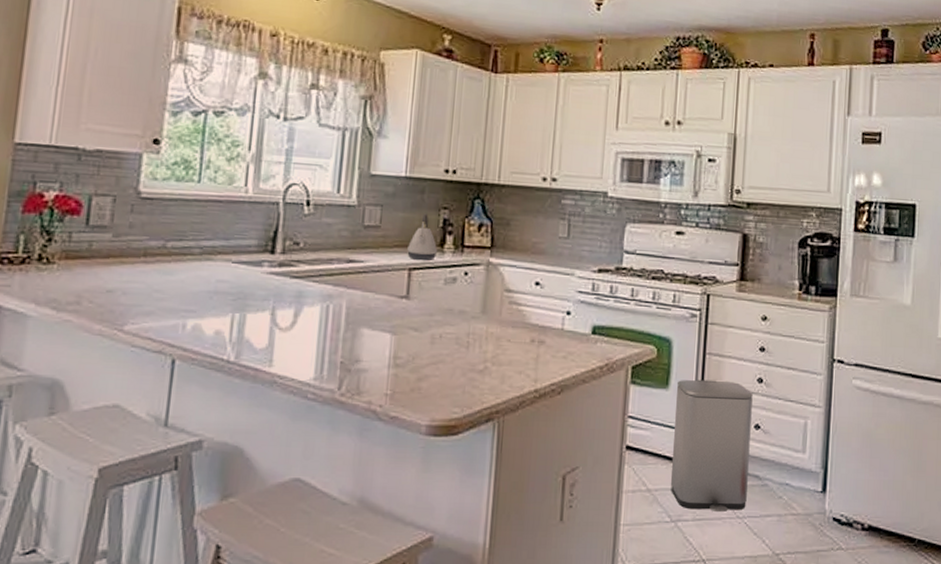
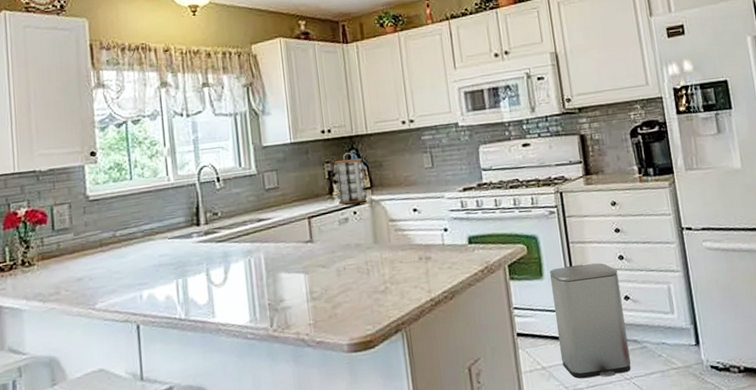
kettle: present [407,212,438,260] -> none [303,169,329,209]
spice rack: none [448,201,488,263] -> present [333,152,367,205]

